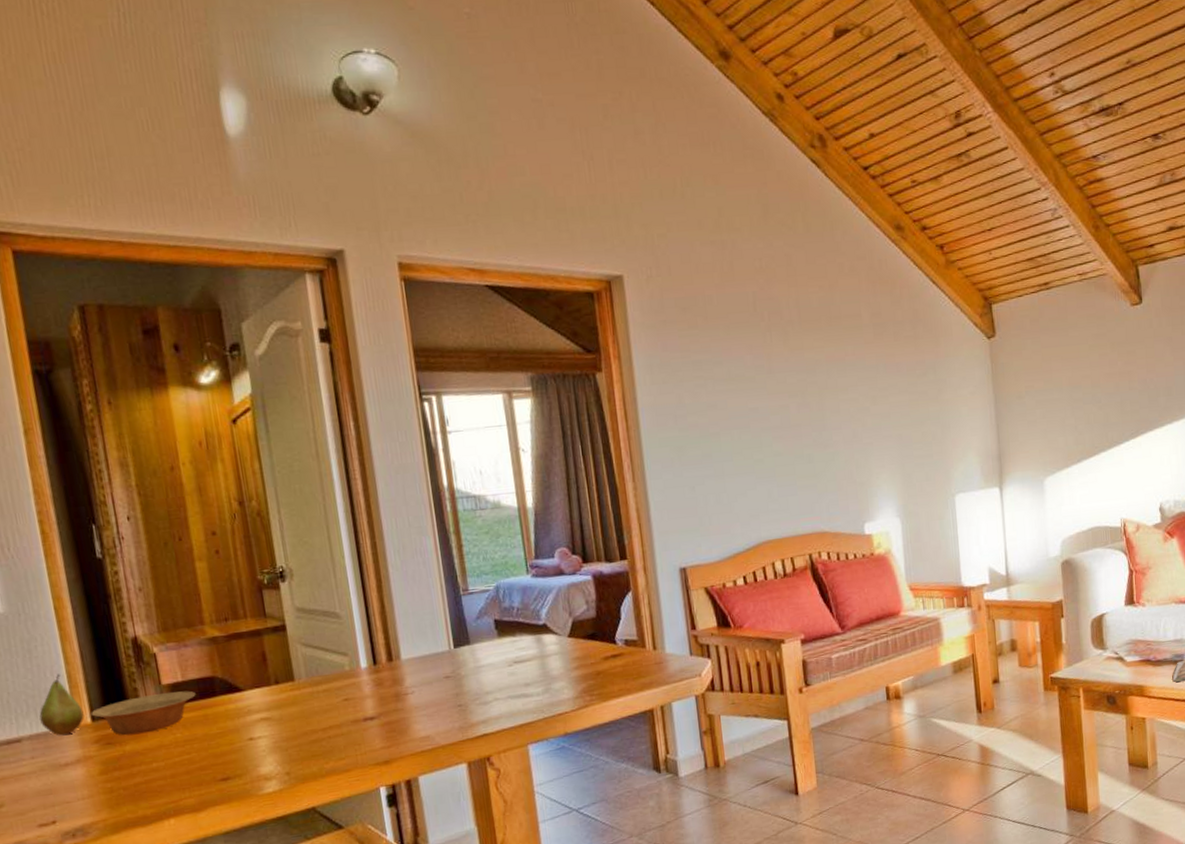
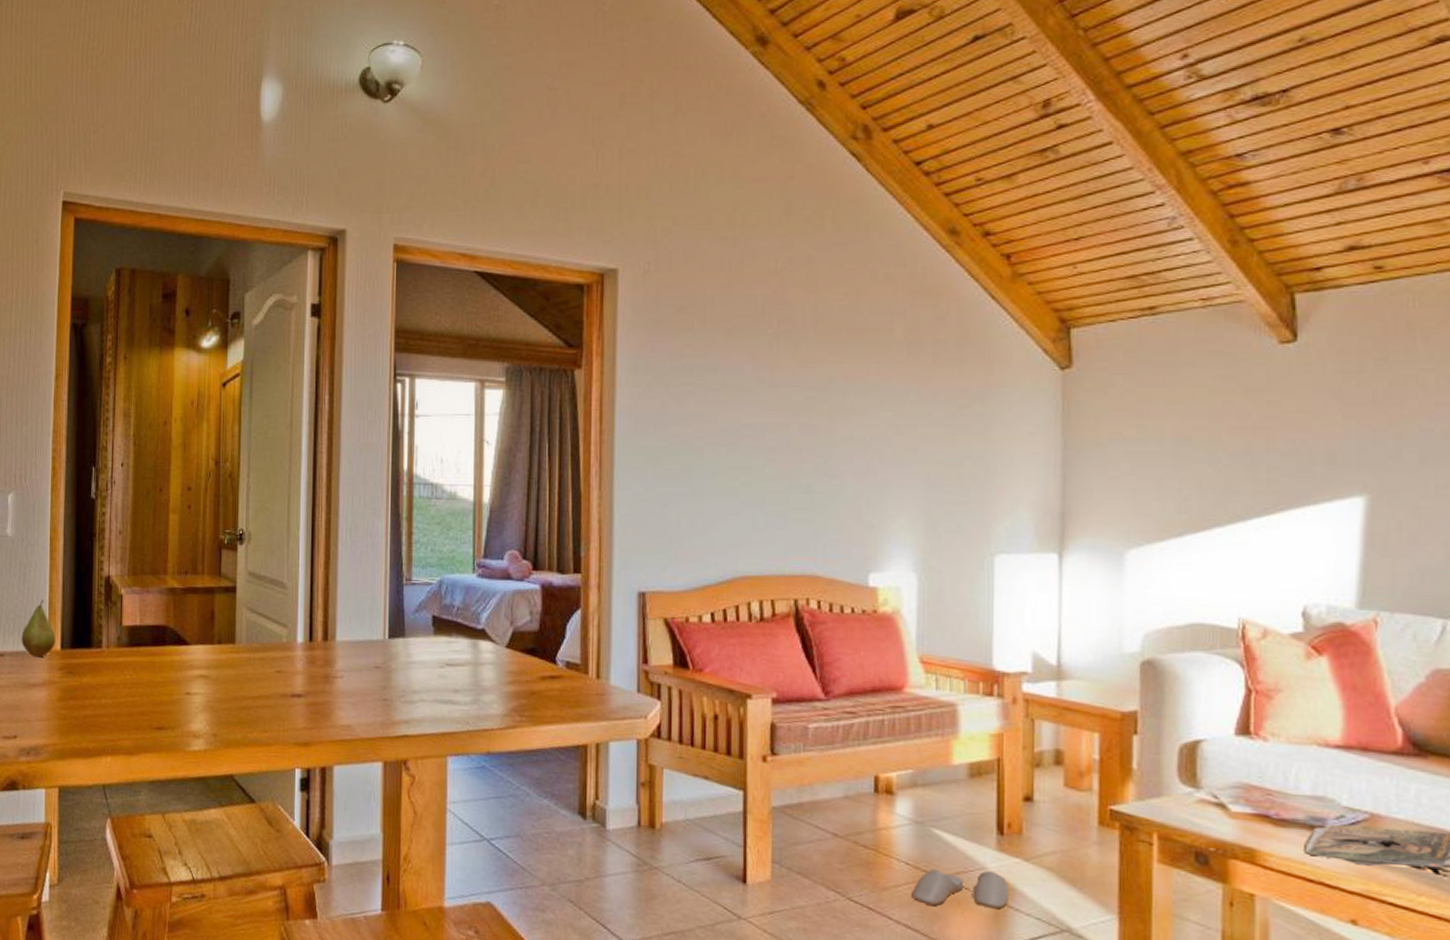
bowl: present [91,691,196,736] -> none [61,633,149,669]
slippers: none [922,742,990,779] -> present [911,868,1010,910]

